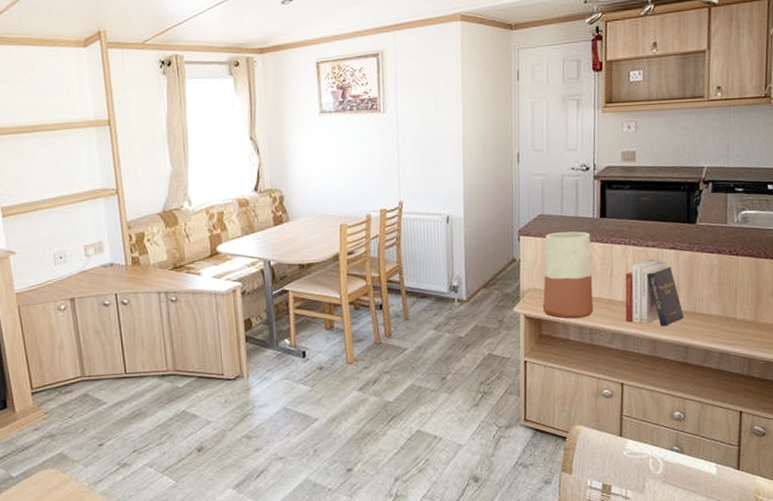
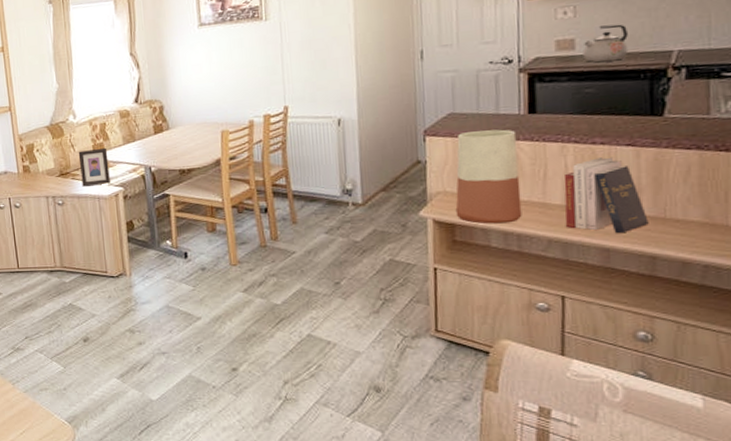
picture frame: none [193,239,228,282] -> present [78,147,110,187]
kettle: none [641,140,673,174] -> present [583,24,629,63]

